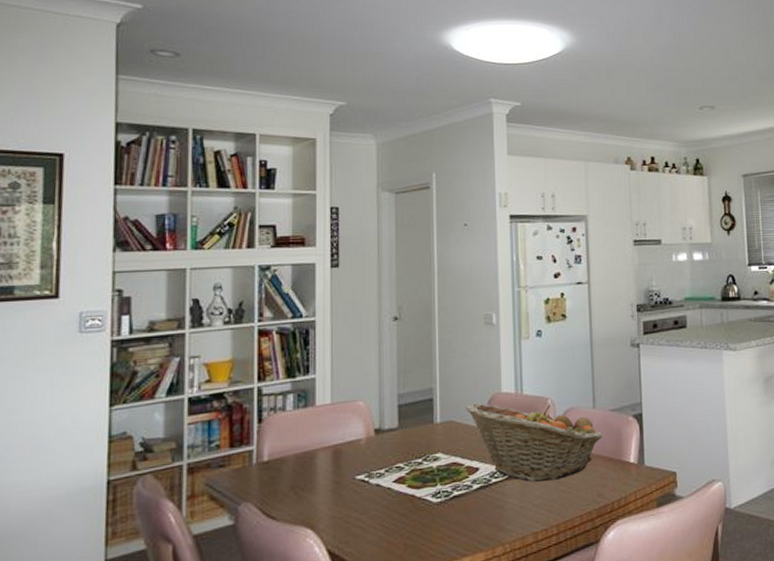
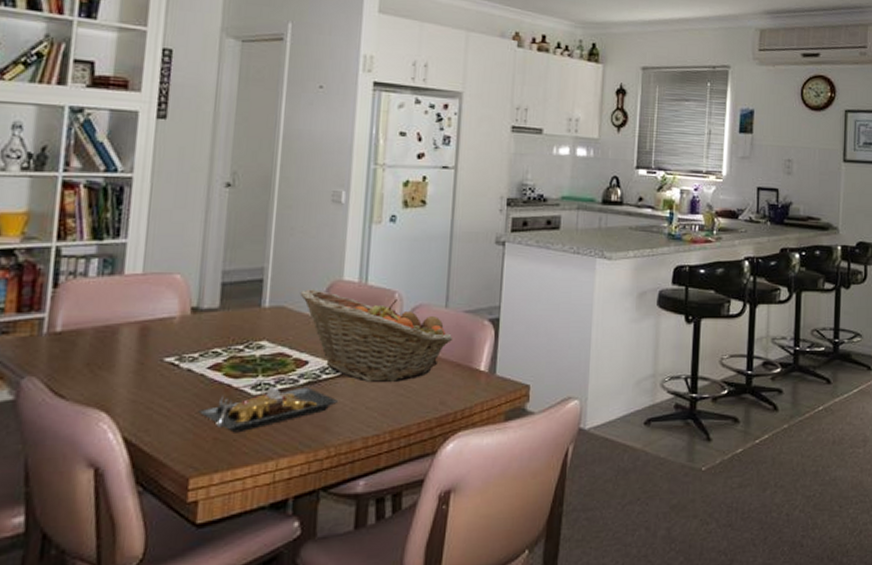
plate: none [389,491,509,538] -> present [198,386,339,433]

